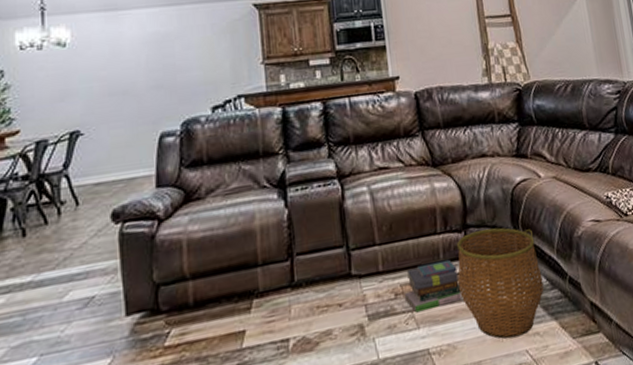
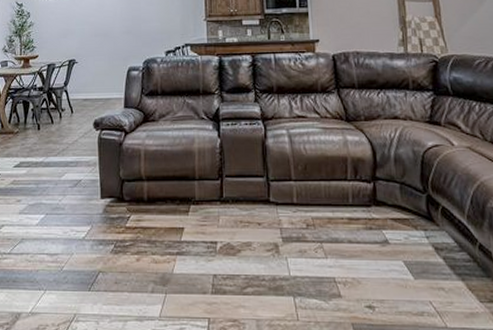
books: present [404,259,462,313] -> none [314,204,368,245]
basket: present [457,227,544,340] -> none [365,183,452,287]

